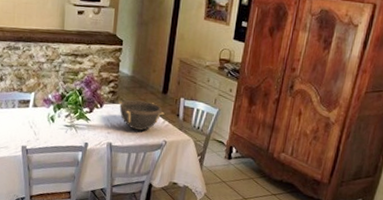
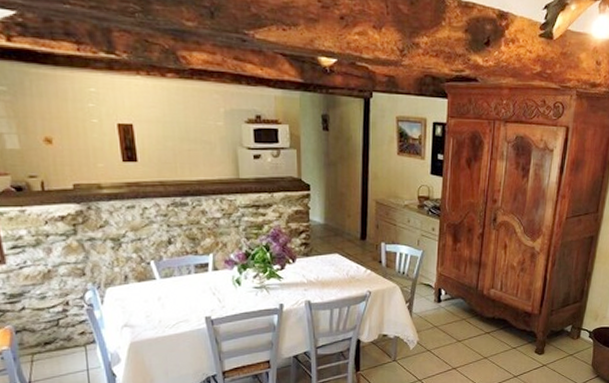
bowl: present [118,100,165,131] -> none [313,250,365,283]

